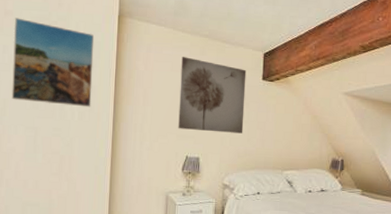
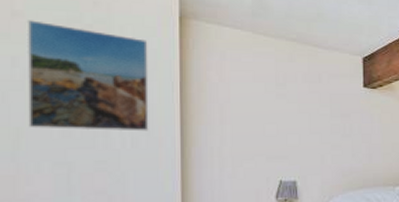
wall art: present [178,57,247,134] -> none [265,64,346,150]

